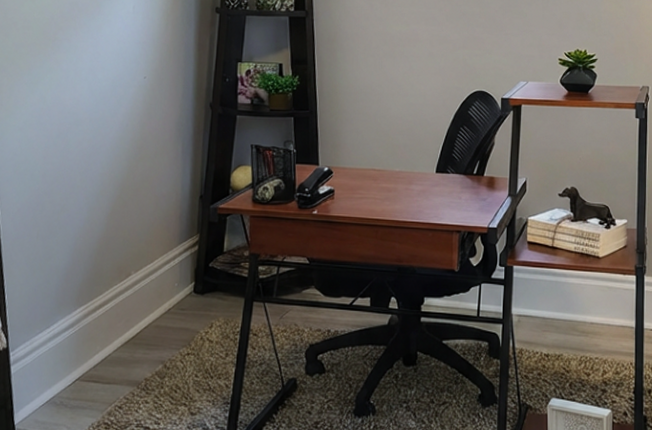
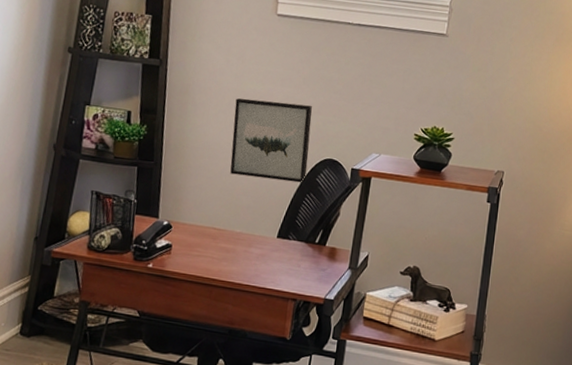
wall art: none [382,40,459,117] -> present [230,98,312,183]

